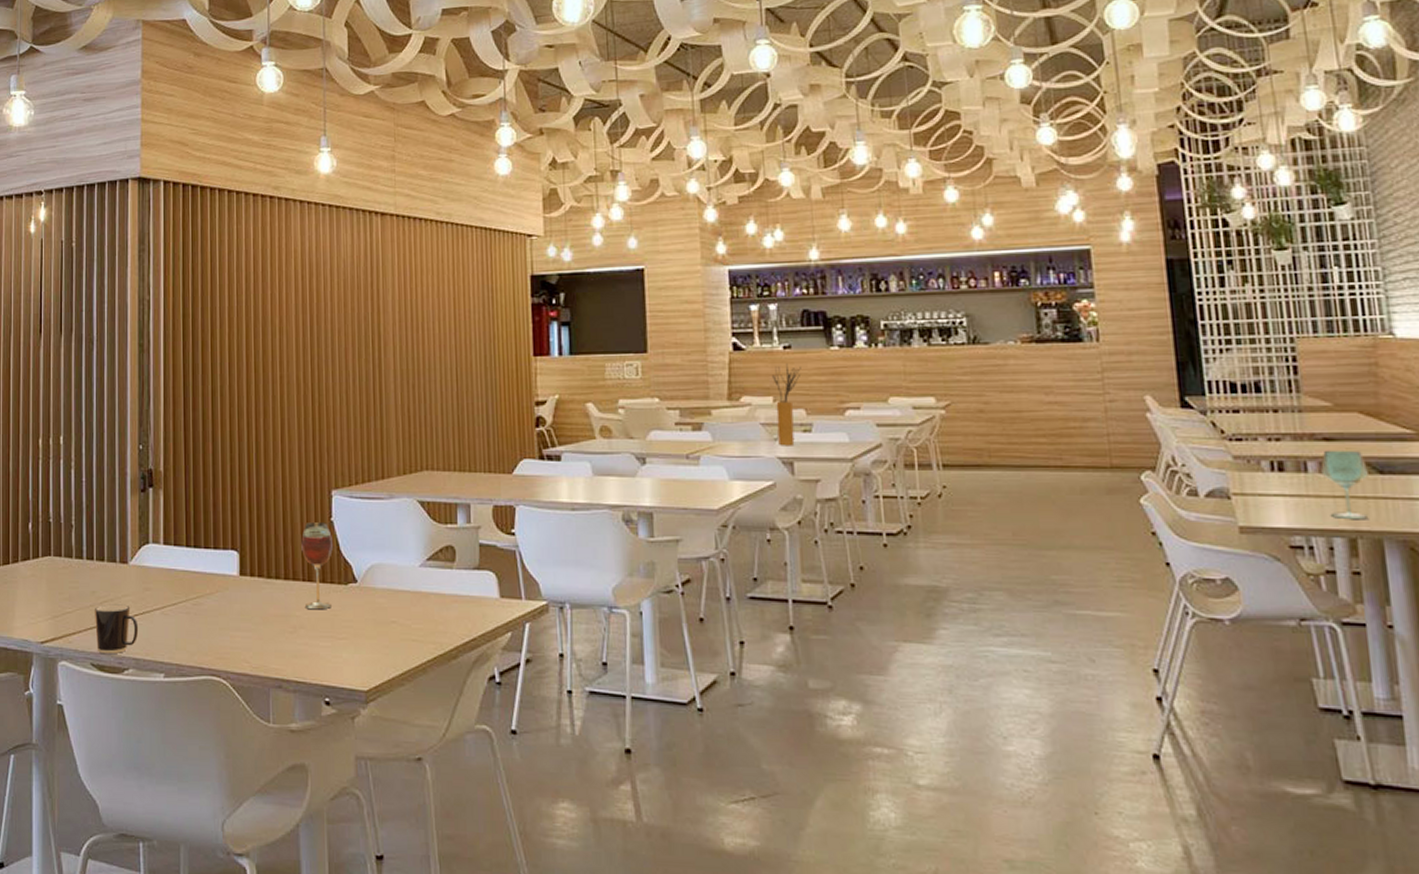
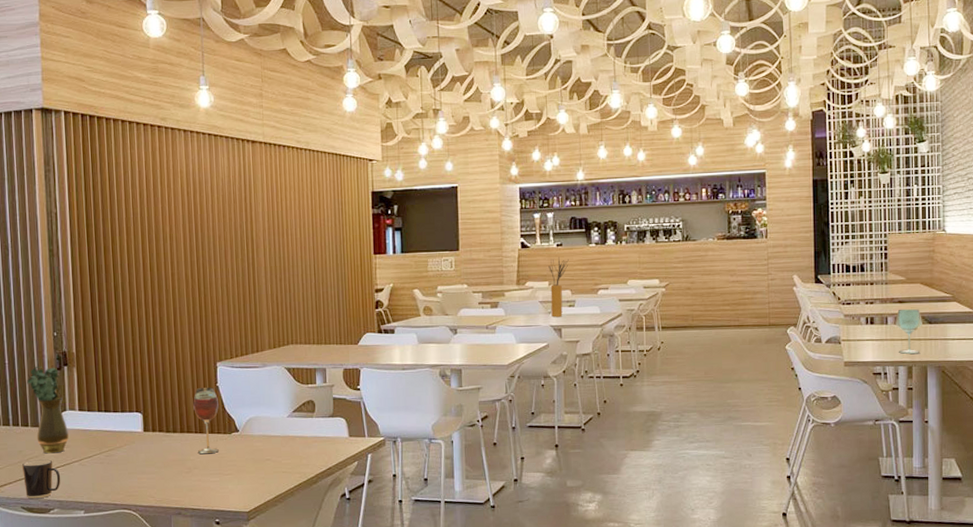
vase: none [106,483,150,597] -> present [27,364,69,454]

